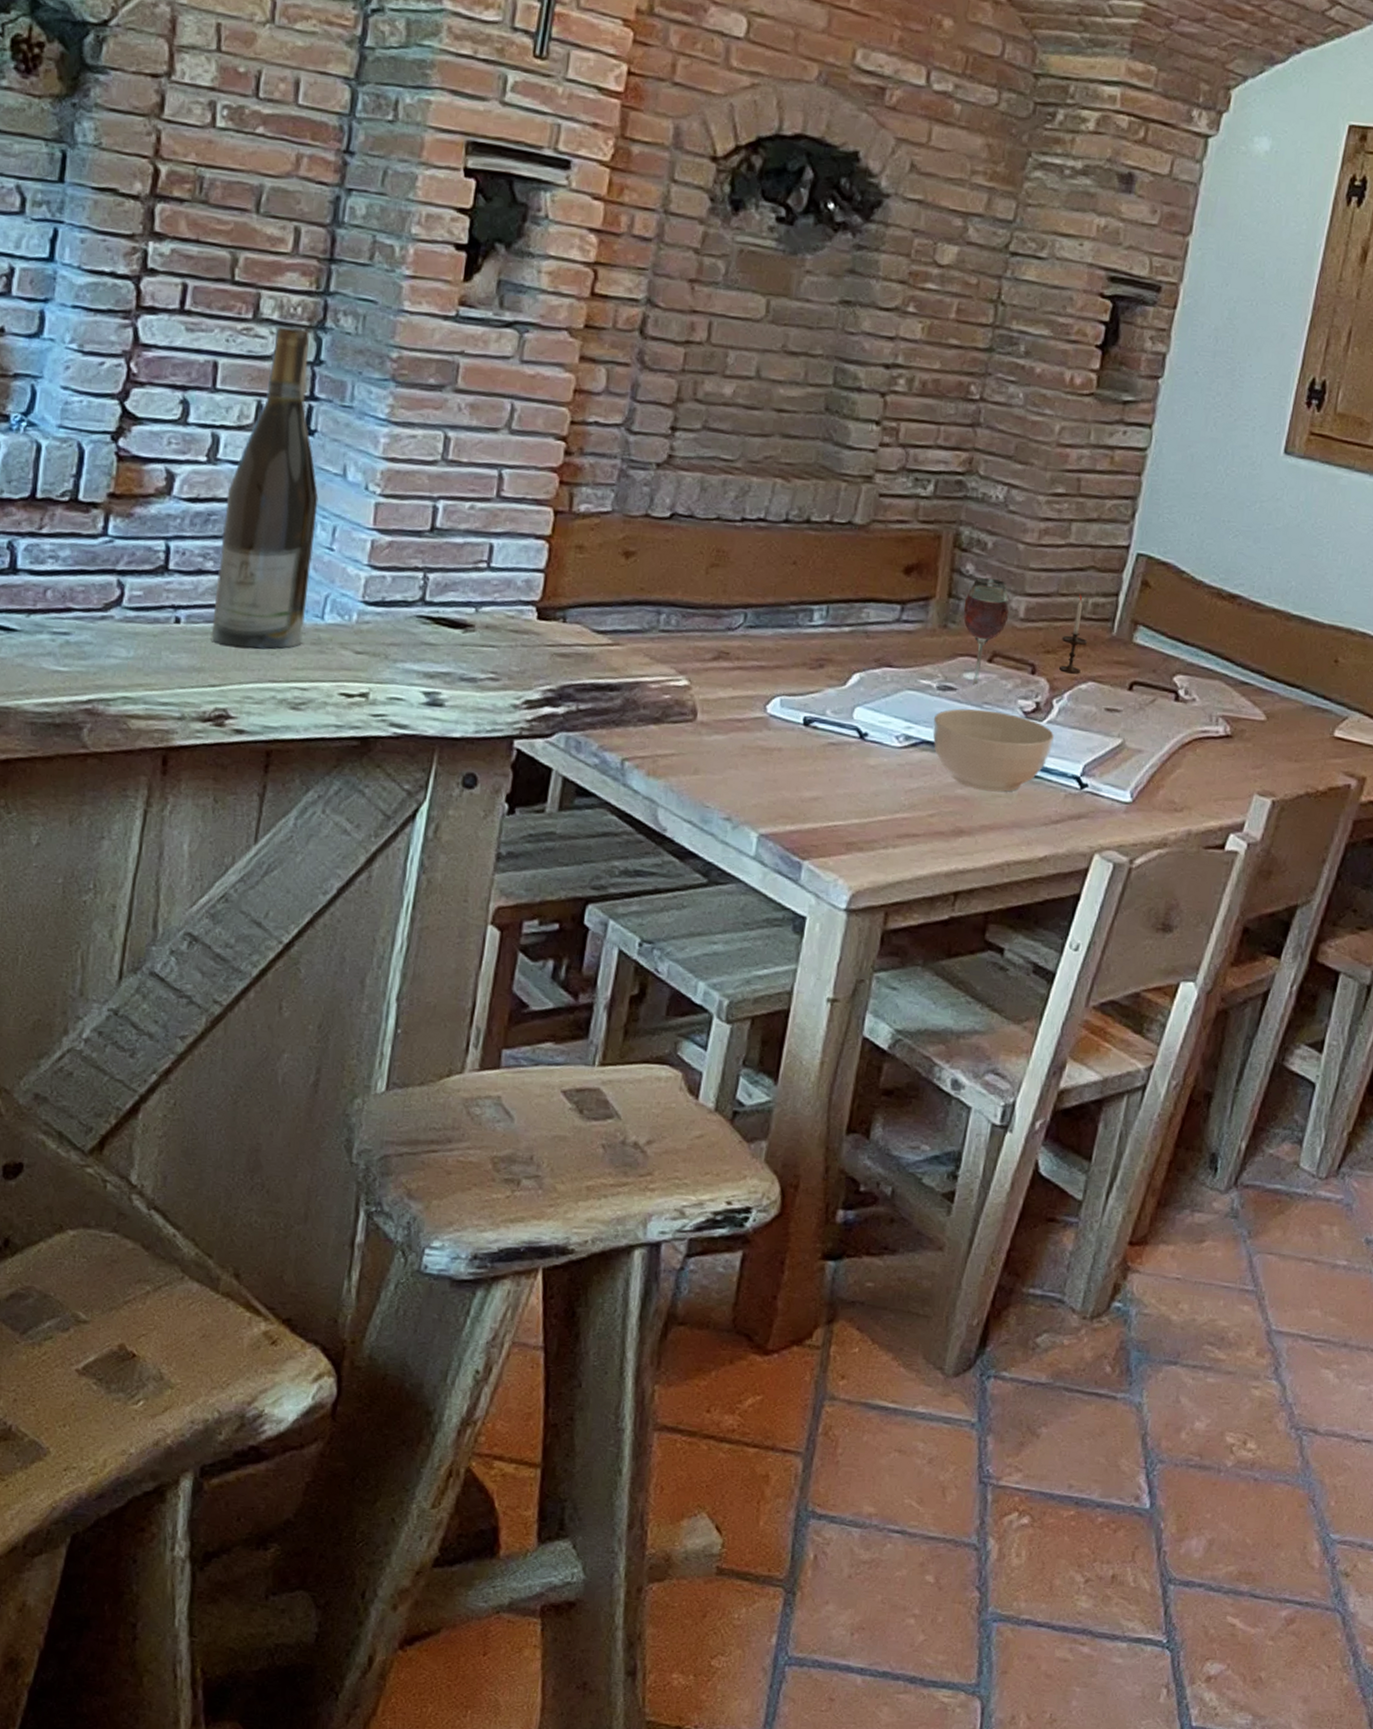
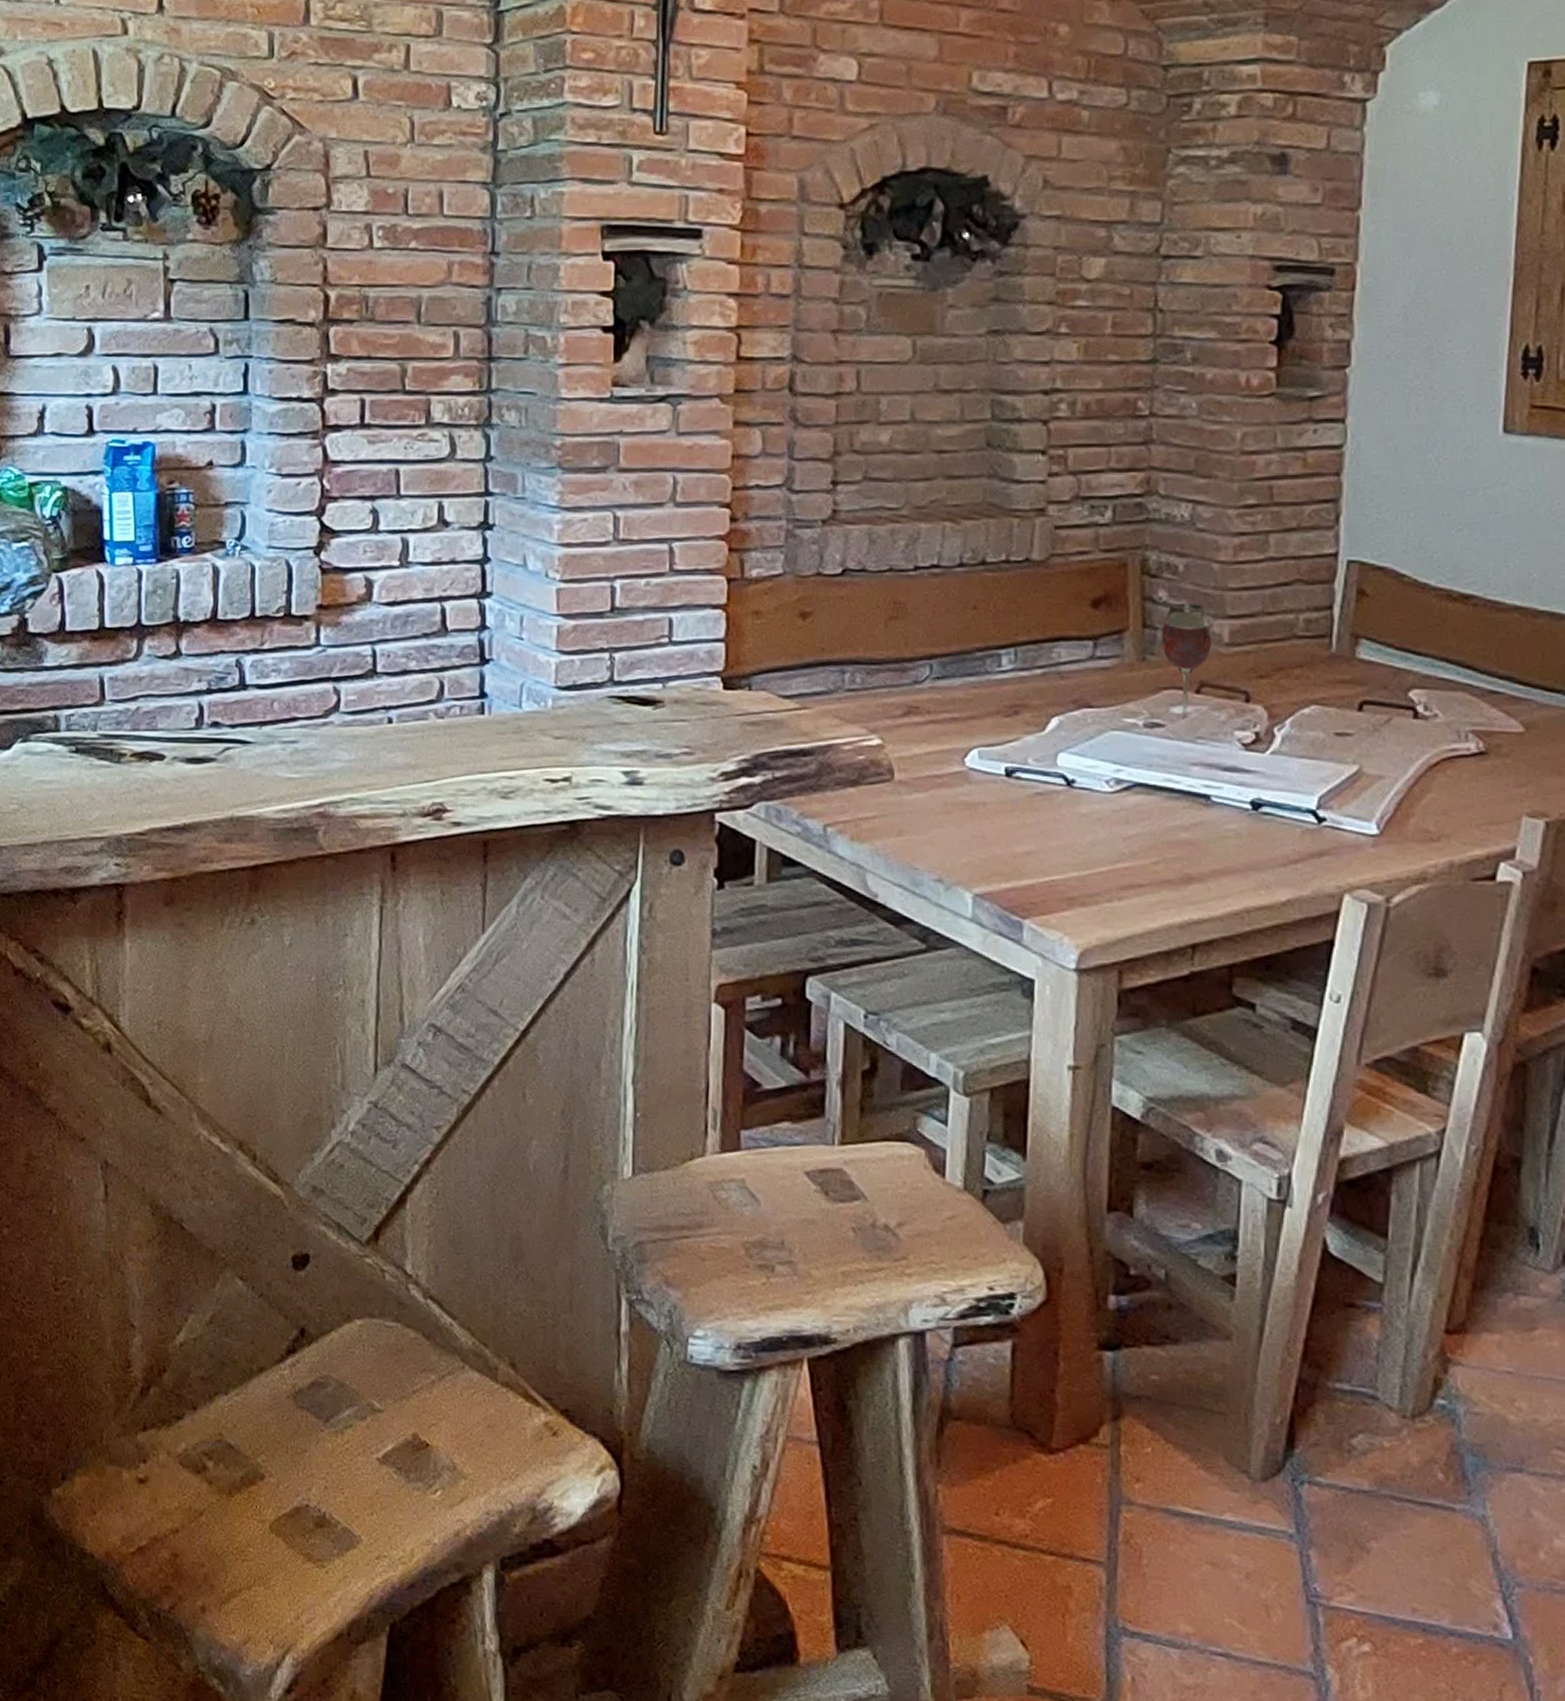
wine bottle: present [211,326,319,649] -> none [421,429,505,743]
bowl: present [932,708,1054,793] -> none [1143,745,1280,833]
candlestick: present [1059,593,1087,675] -> none [1275,610,1303,698]

